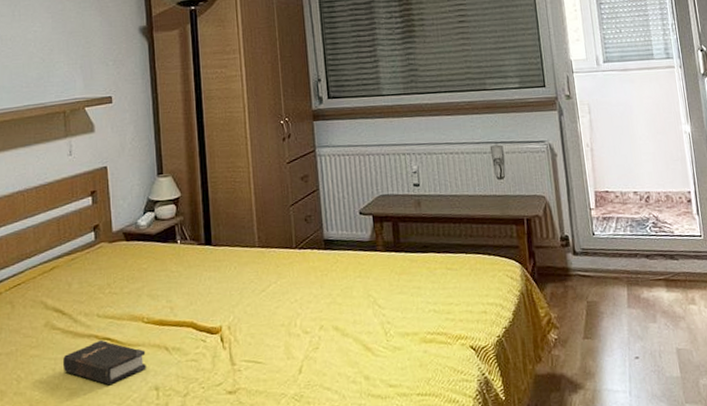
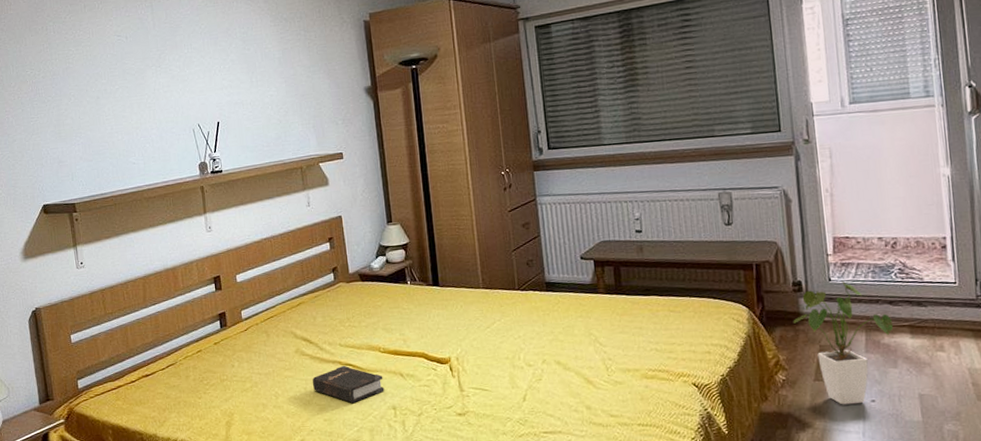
house plant: none [562,235,651,363] -> present [793,280,894,405]

